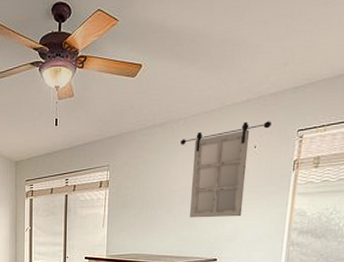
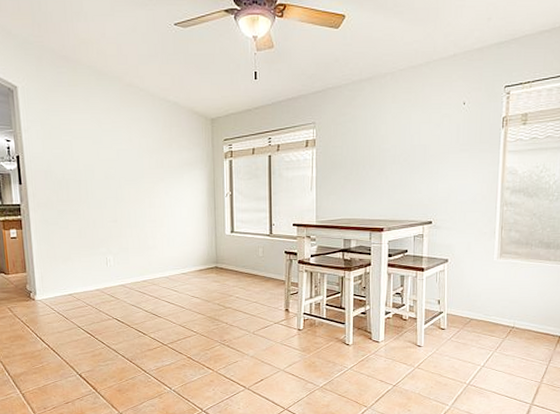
home mirror: present [181,121,271,218] -> none [389,77,479,178]

